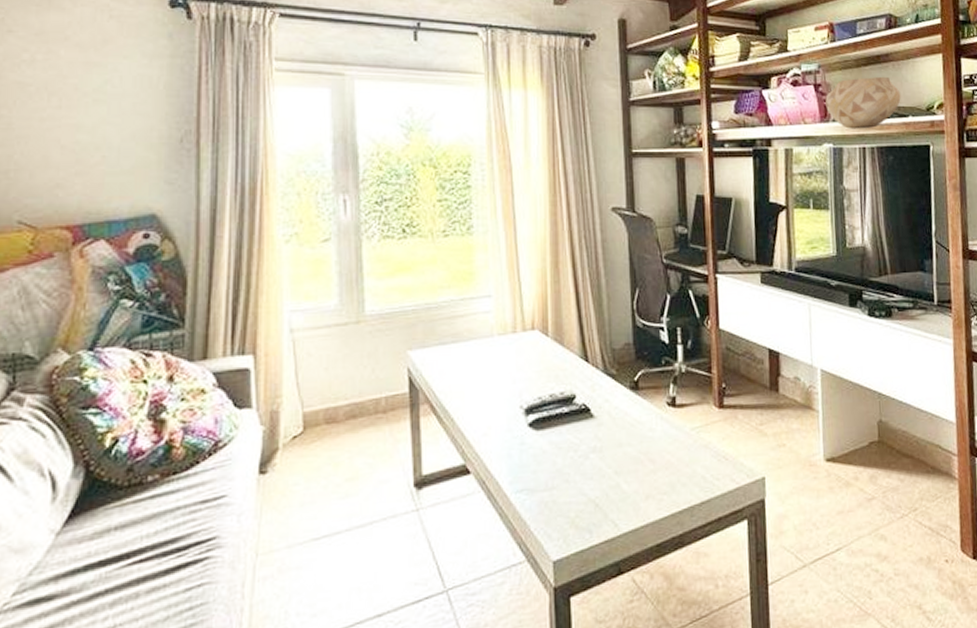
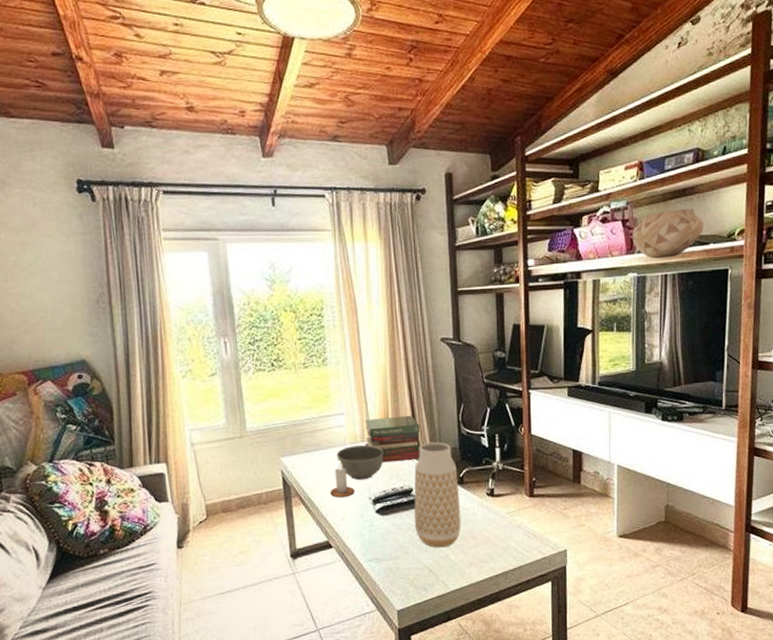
candle: none [470,355,502,406] -> present [330,459,355,498]
bowl: none [480,337,540,383] -> present [336,445,384,480]
books: none [516,300,586,361] -> present [365,415,421,463]
vase: none [576,335,636,475] -> present [414,442,461,548]

